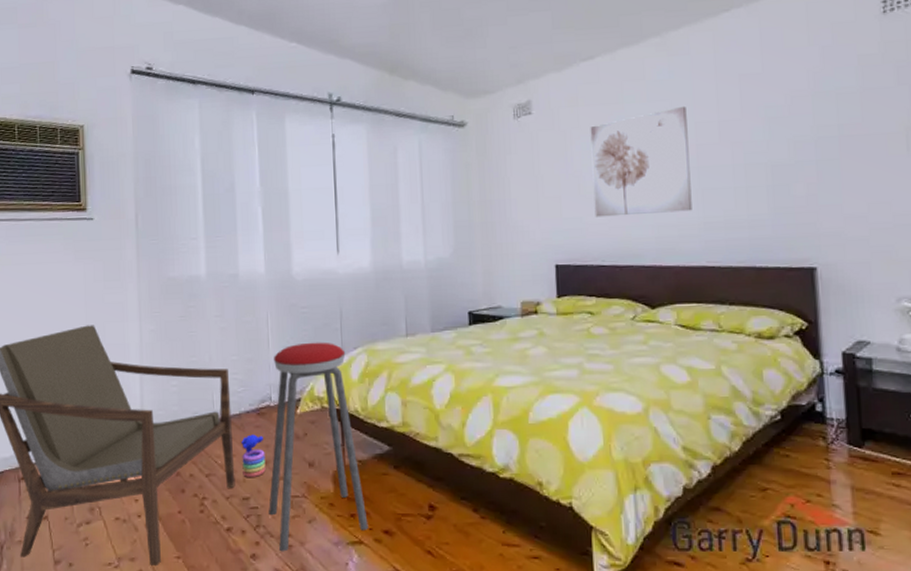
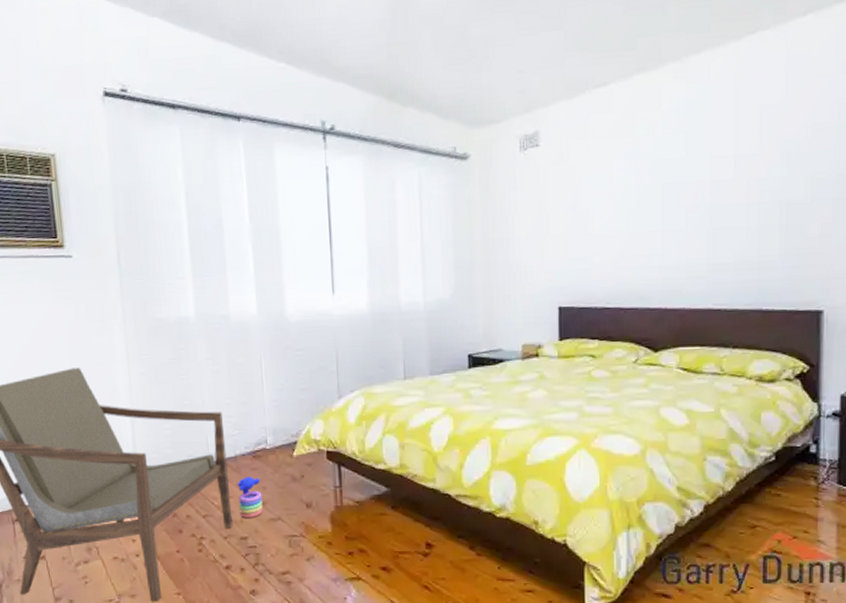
music stool: present [269,342,368,552] -> none [267,385,366,588]
wall art: present [590,106,692,217] -> none [600,138,702,258]

